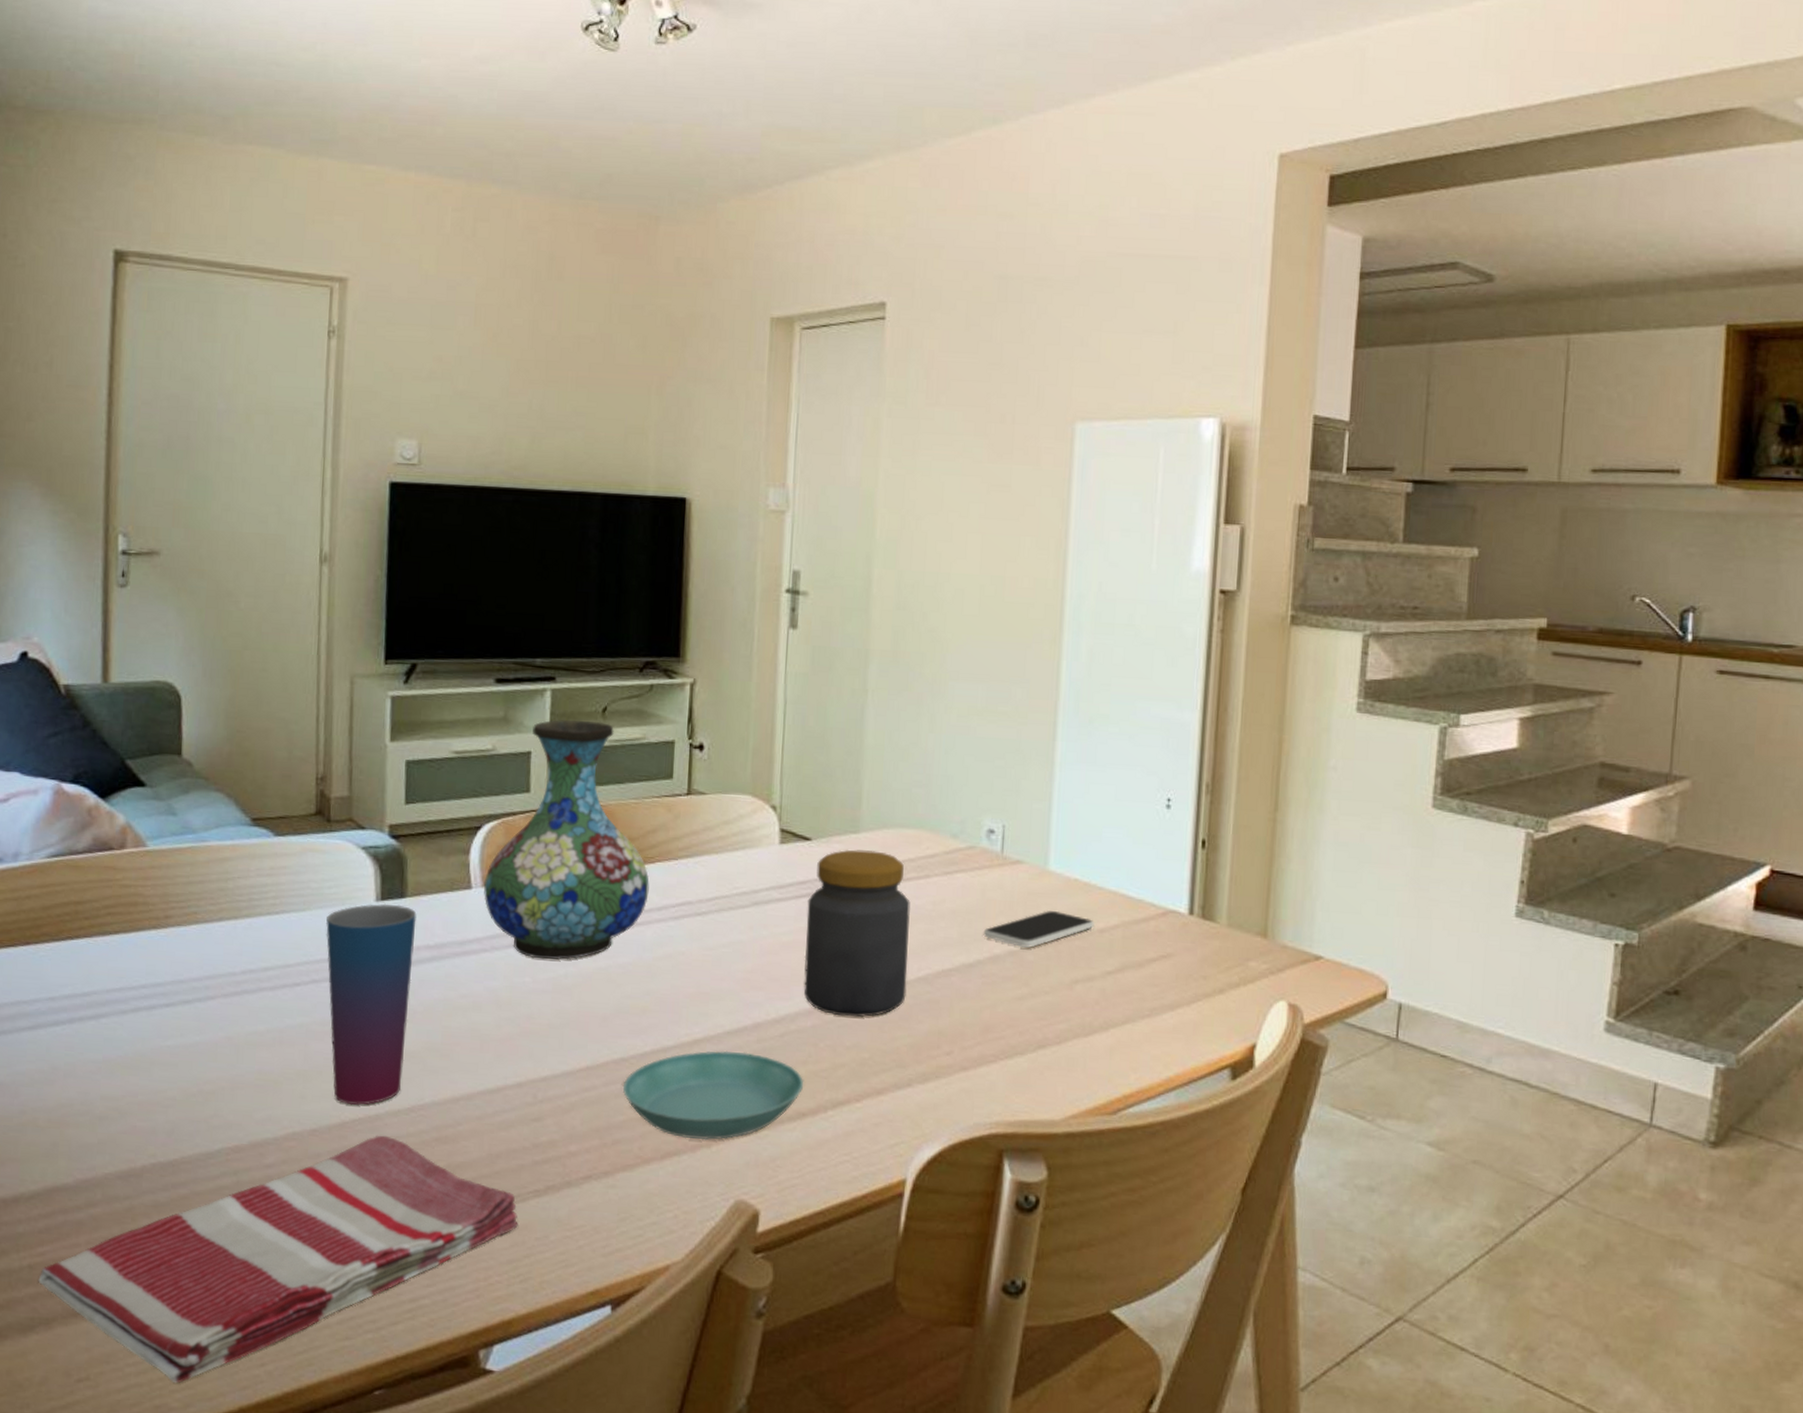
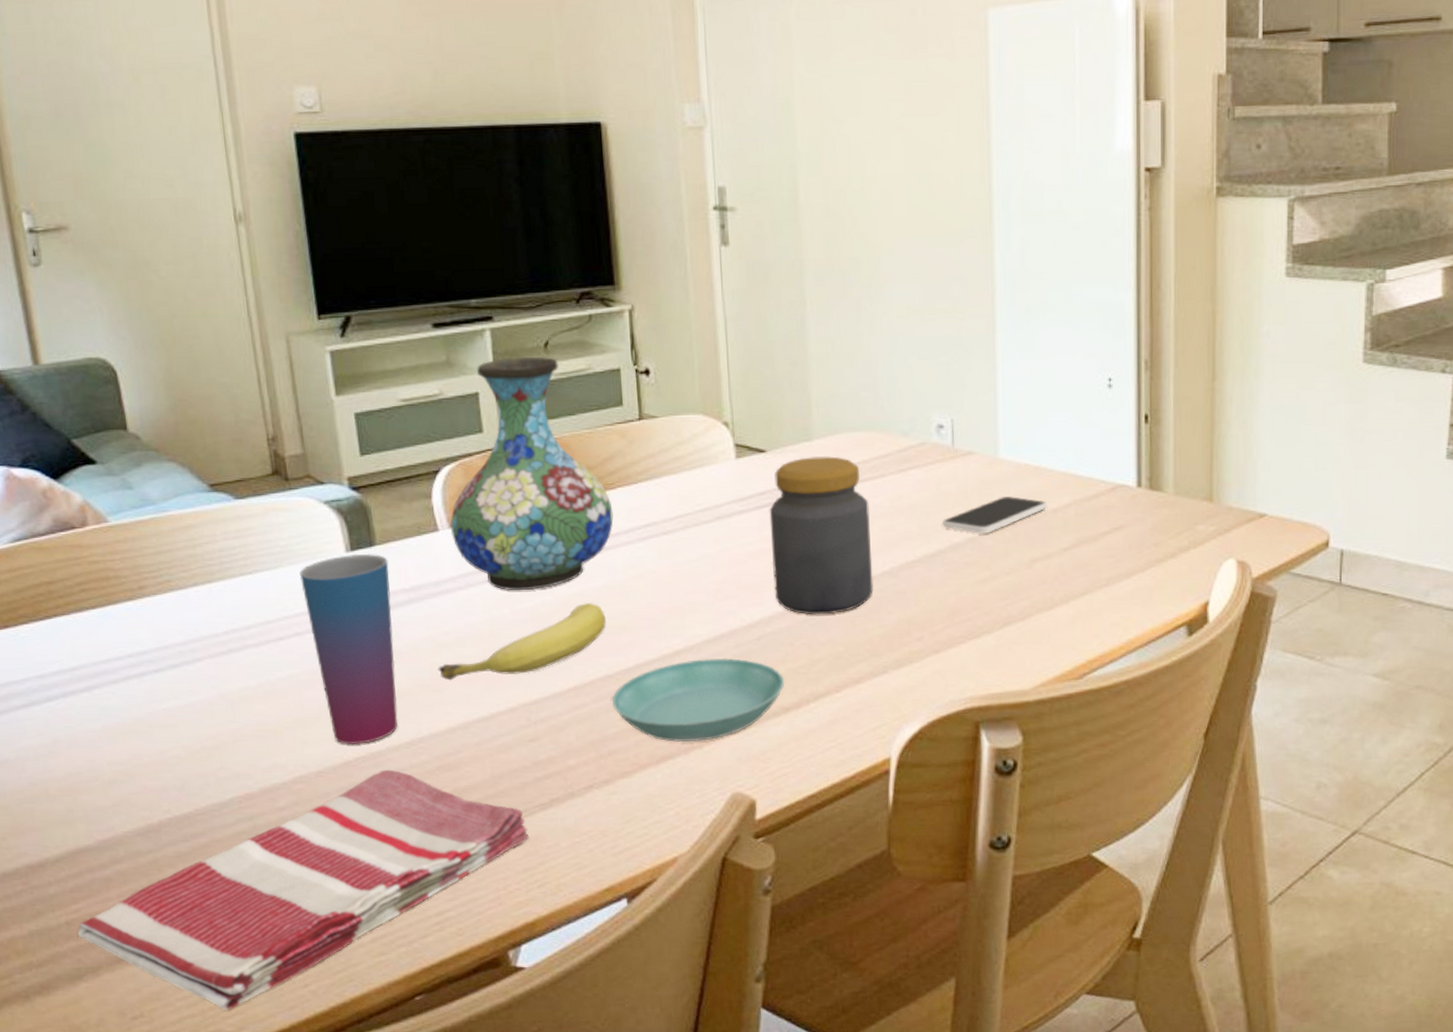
fruit: none [450,978,628,1048] -> present [438,602,606,681]

